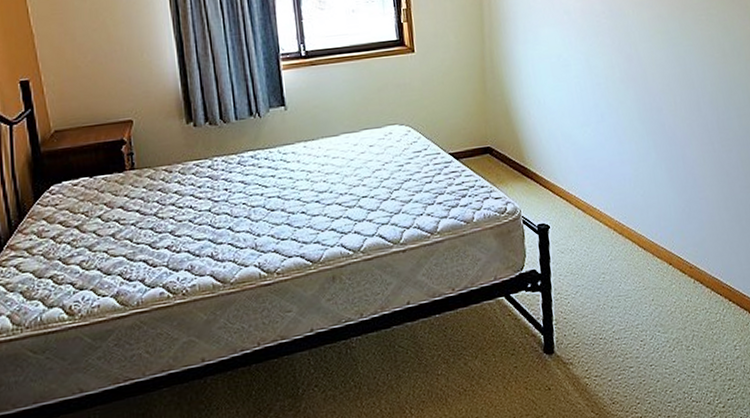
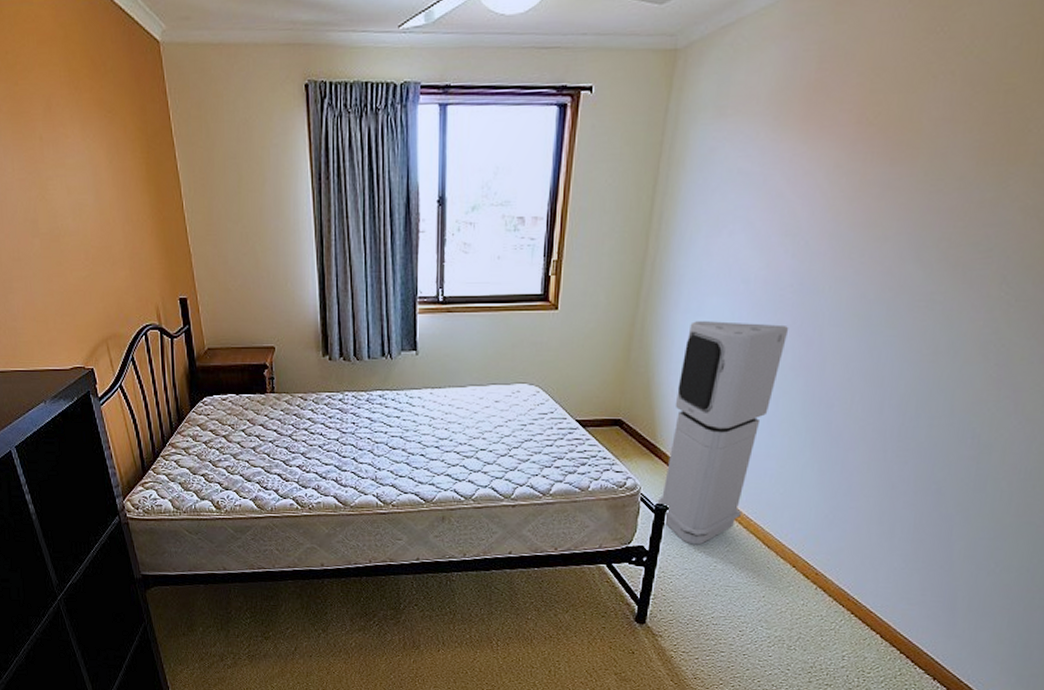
air purifier: none [531,45,614,260] -> present [656,321,789,545]

